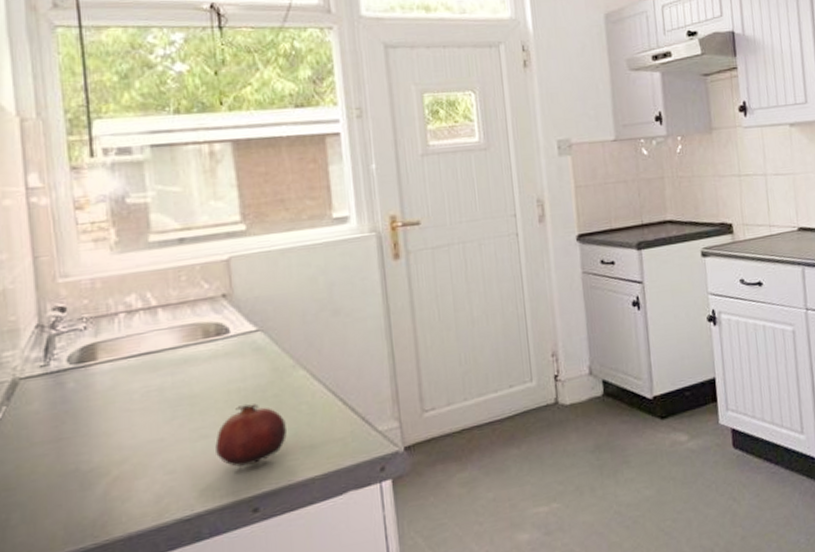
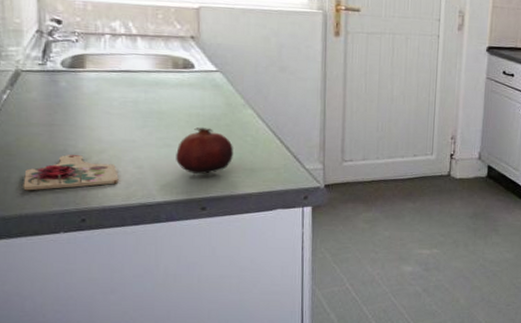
cutting board: none [26,471,146,533] -> present [23,155,119,191]

